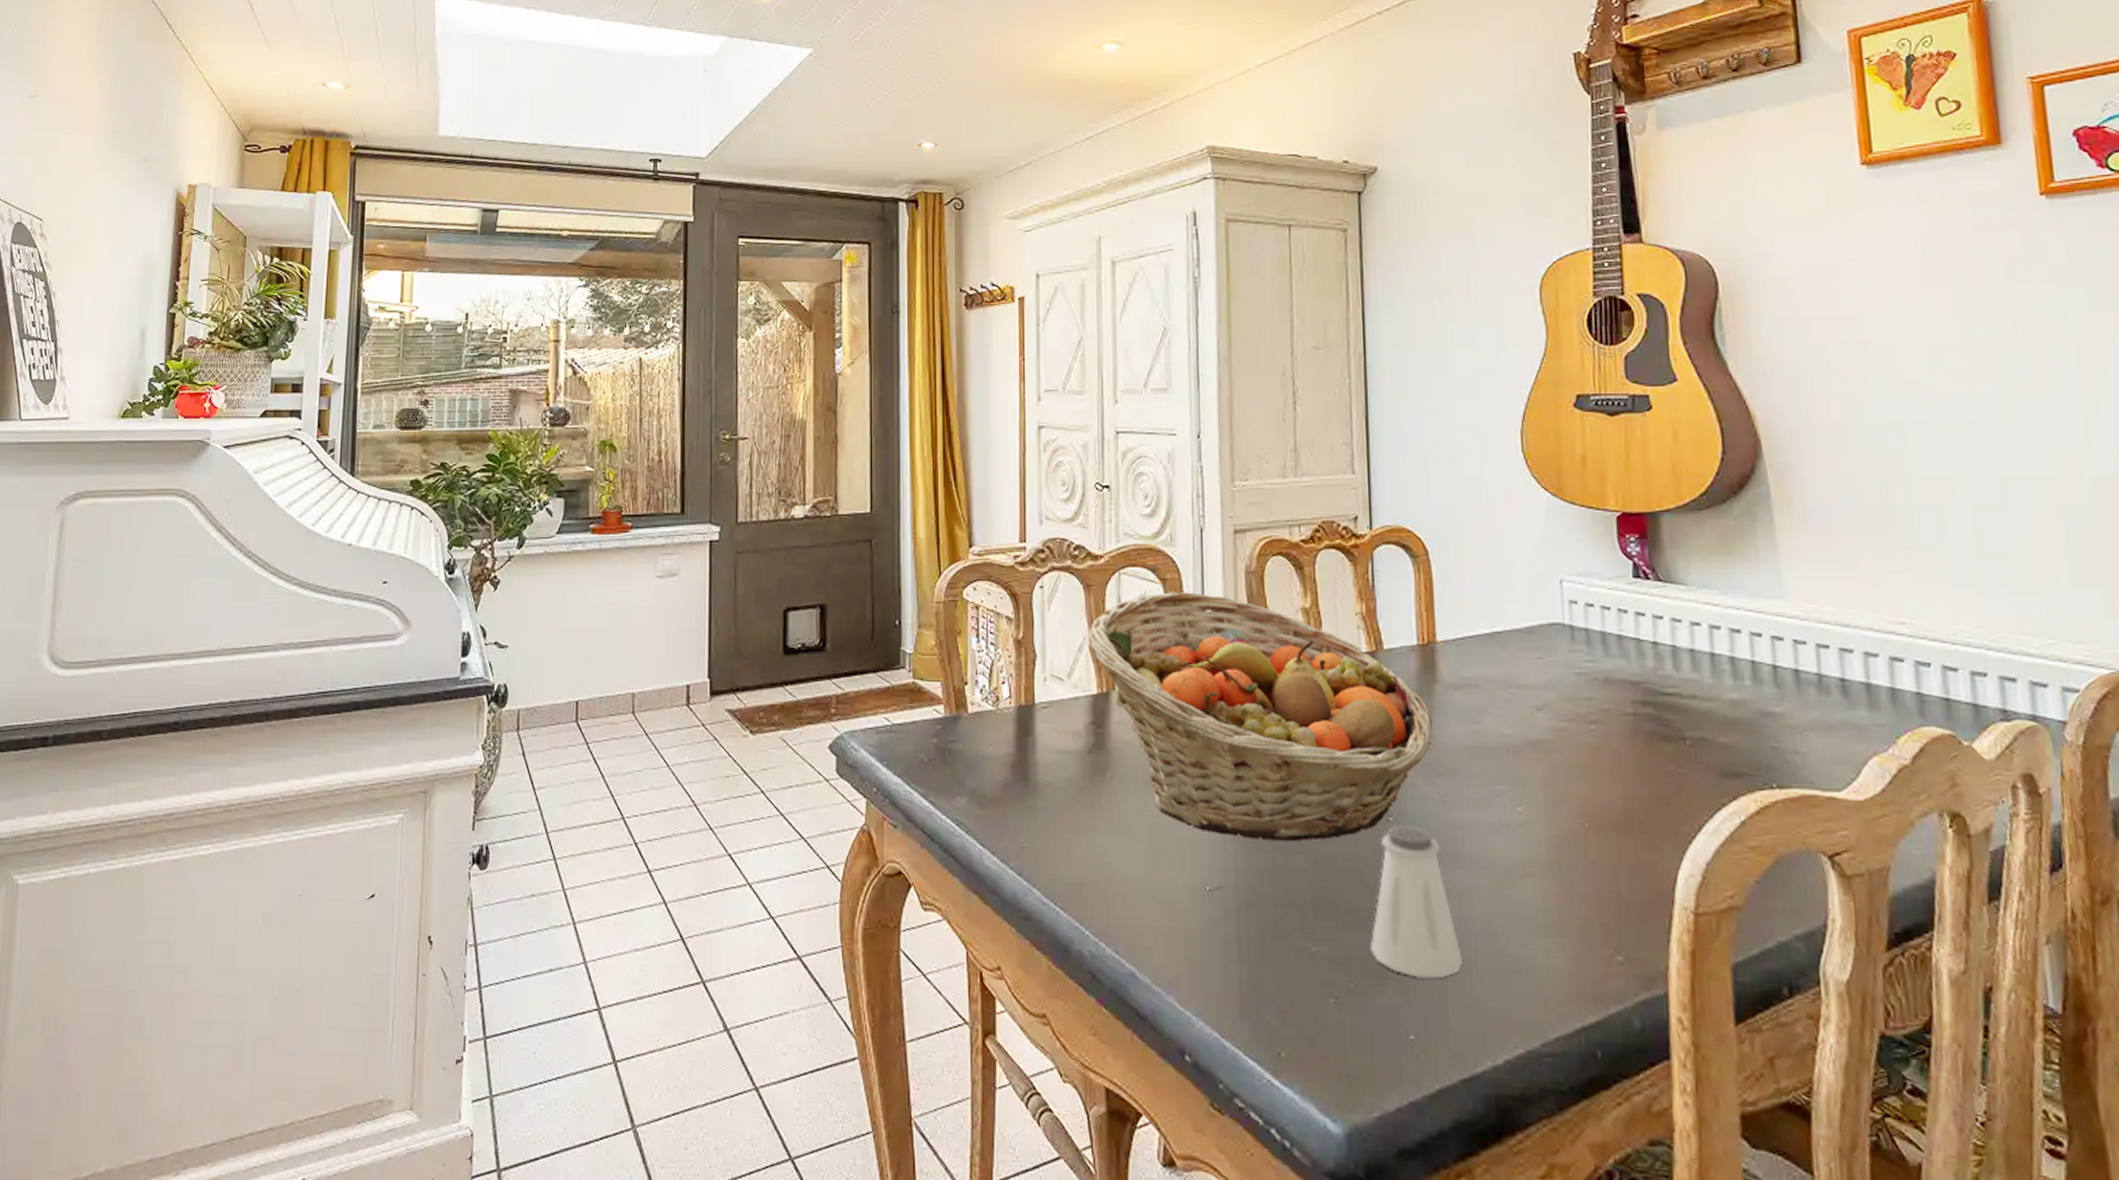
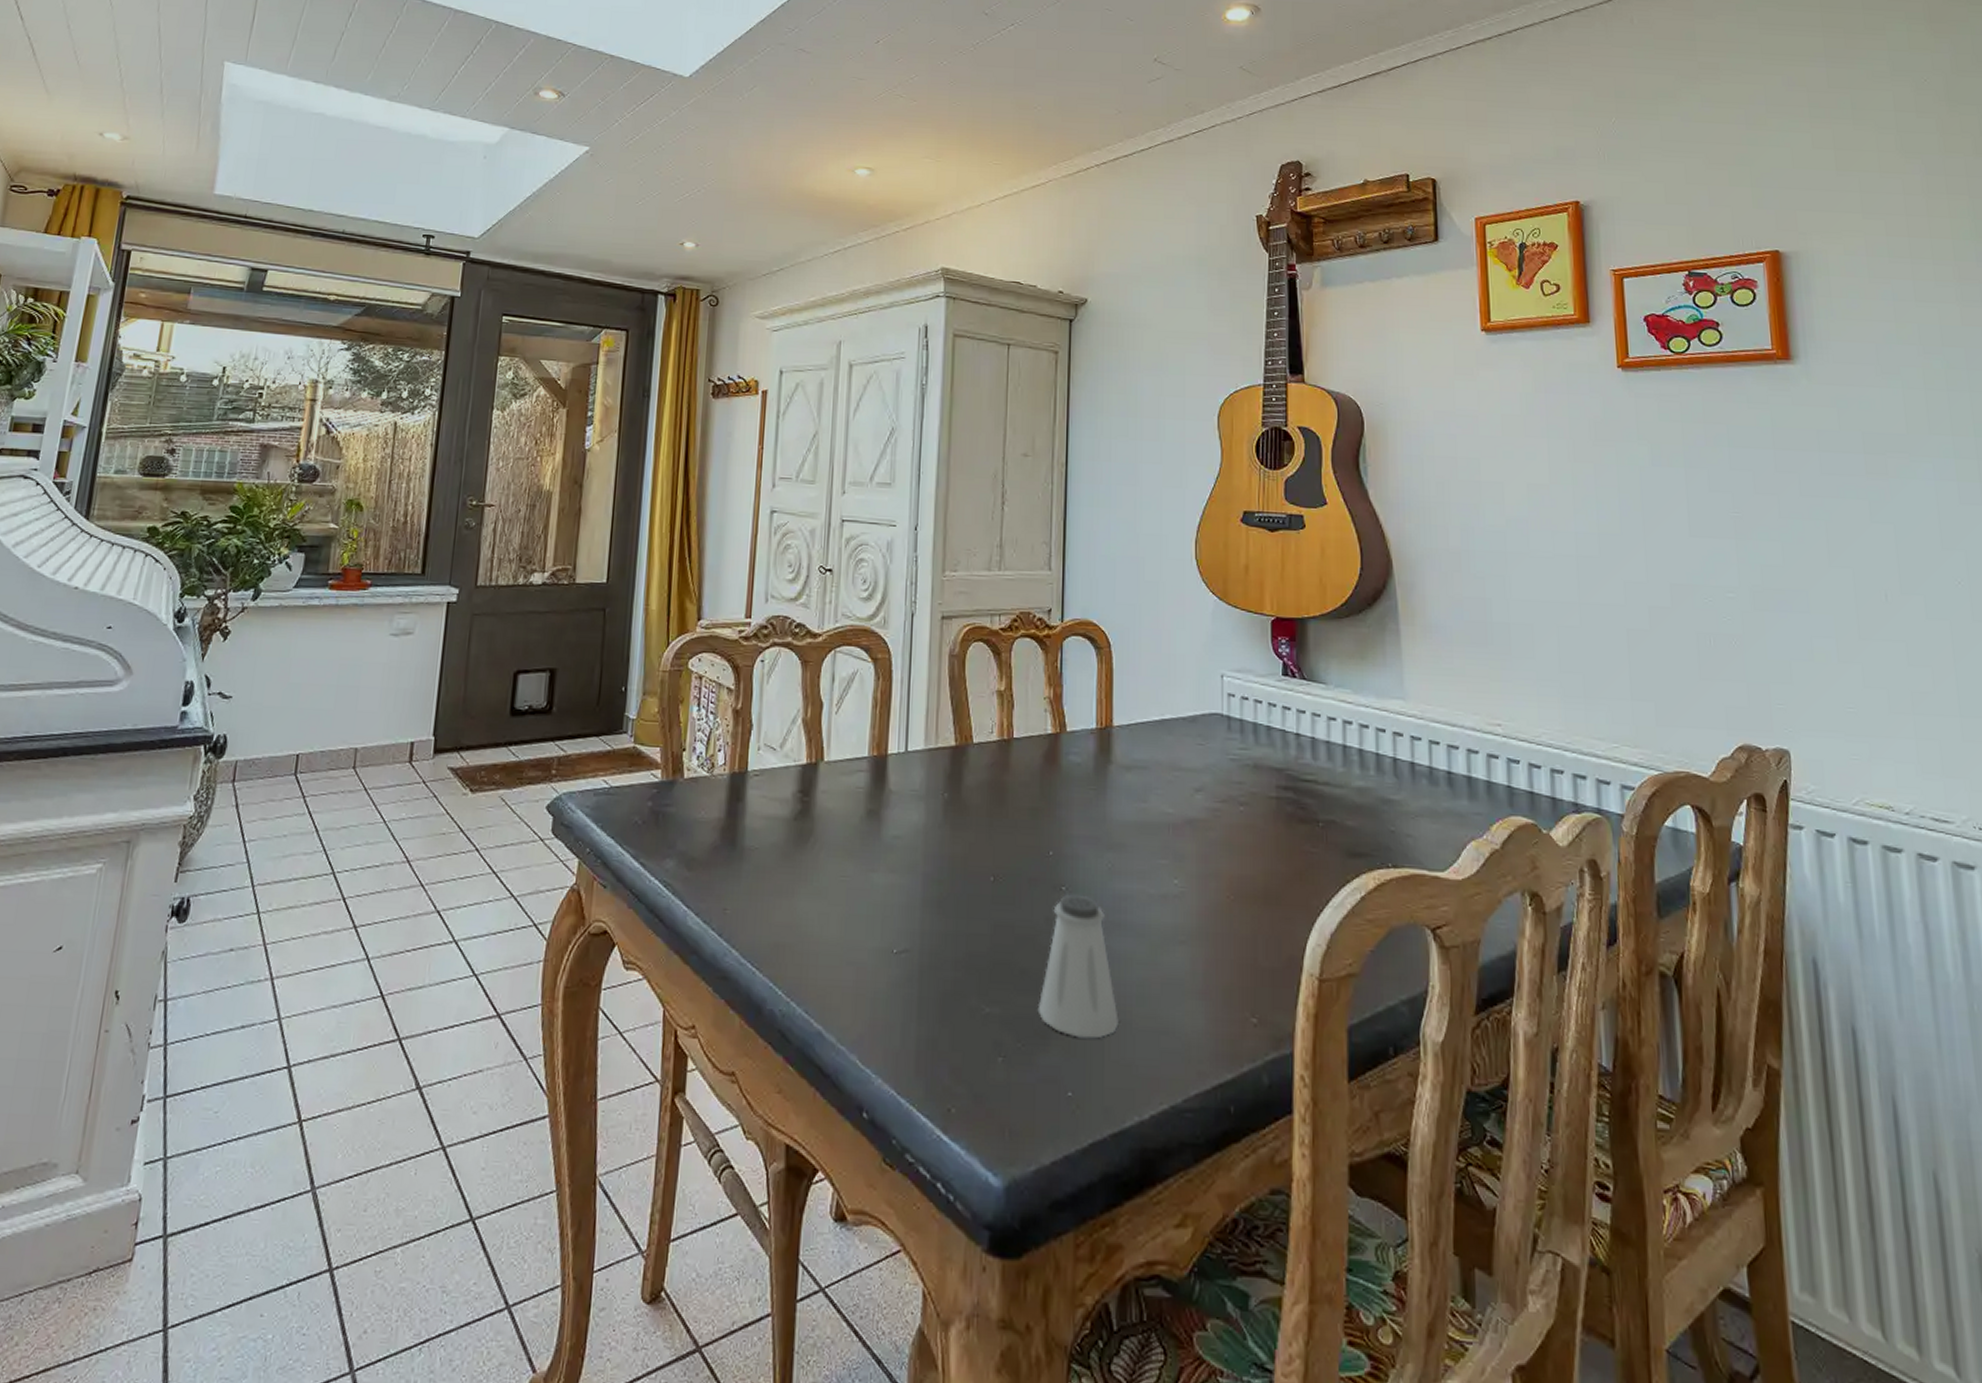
fruit basket: present [1089,592,1433,842] -> none [803,671,1106,909]

